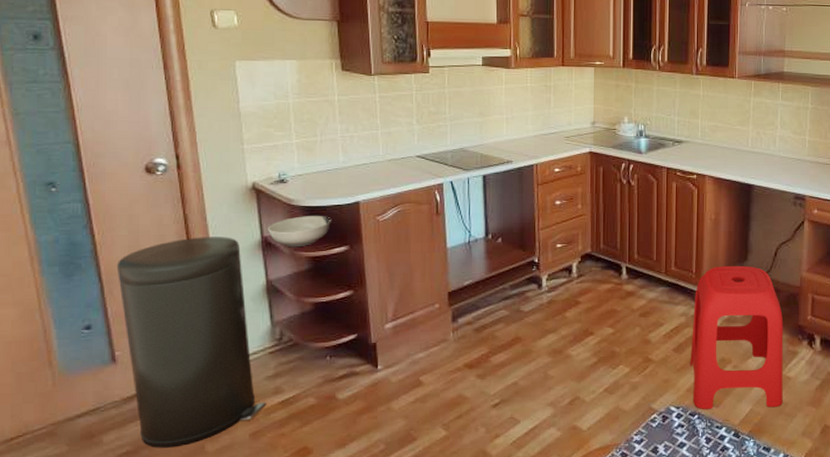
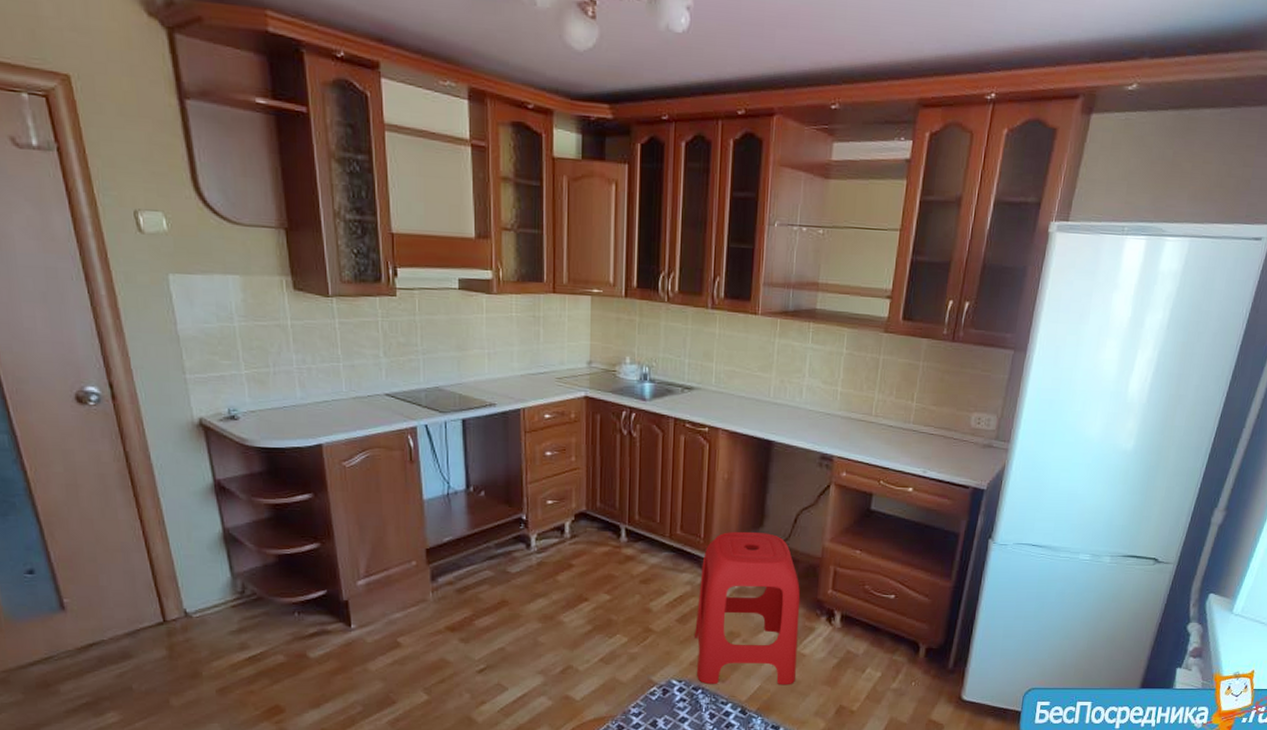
pedal bin: present [116,237,267,448] -> none [54,477,233,700]
bowl: present [267,216,332,248] -> none [219,458,292,493]

